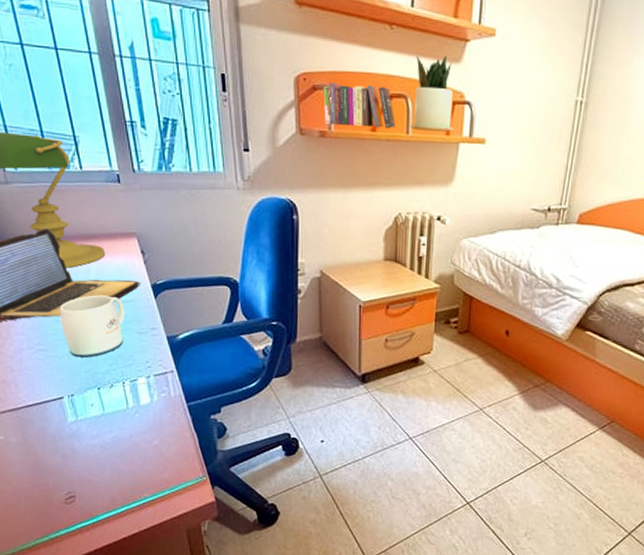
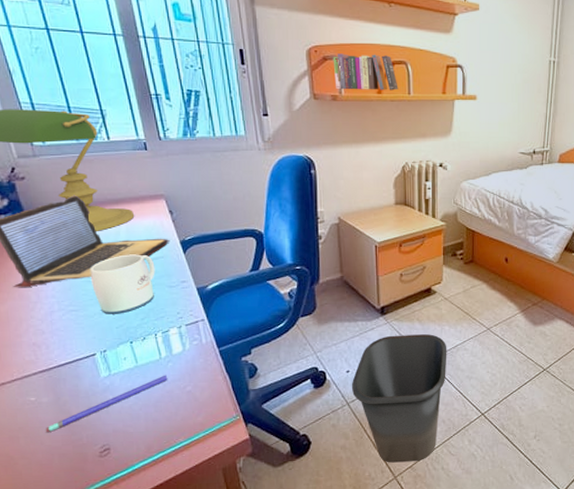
pen: none [14,426,135,474] -> present [46,375,168,433]
waste bin: none [326,406,433,546] -> present [352,334,447,463]
planter: present [410,55,455,132] -> none [411,27,450,91]

